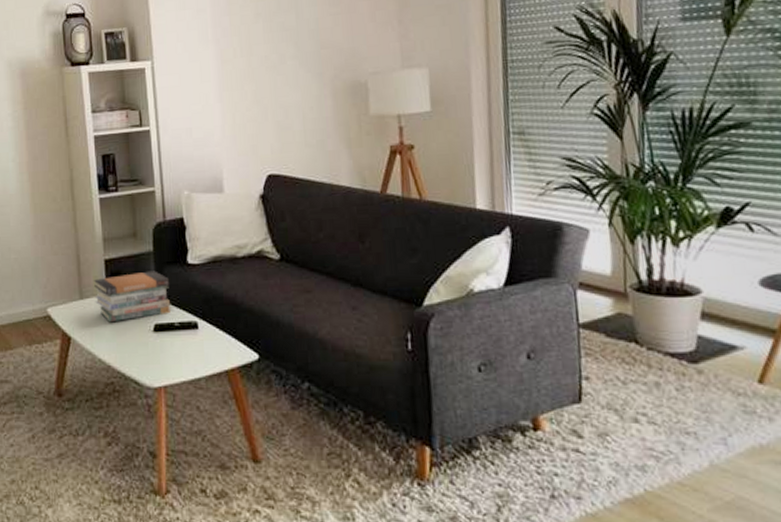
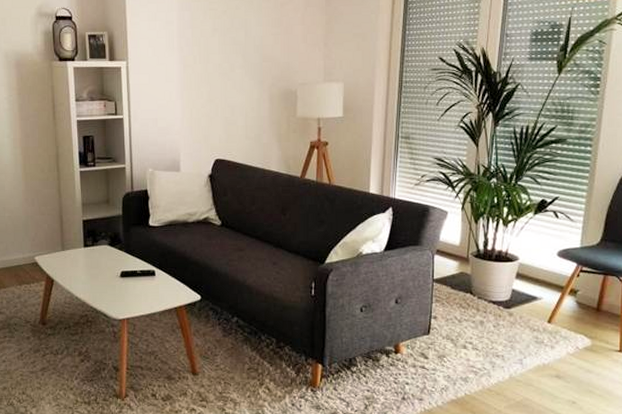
book stack: present [93,271,170,323] -> none [73,230,135,269]

